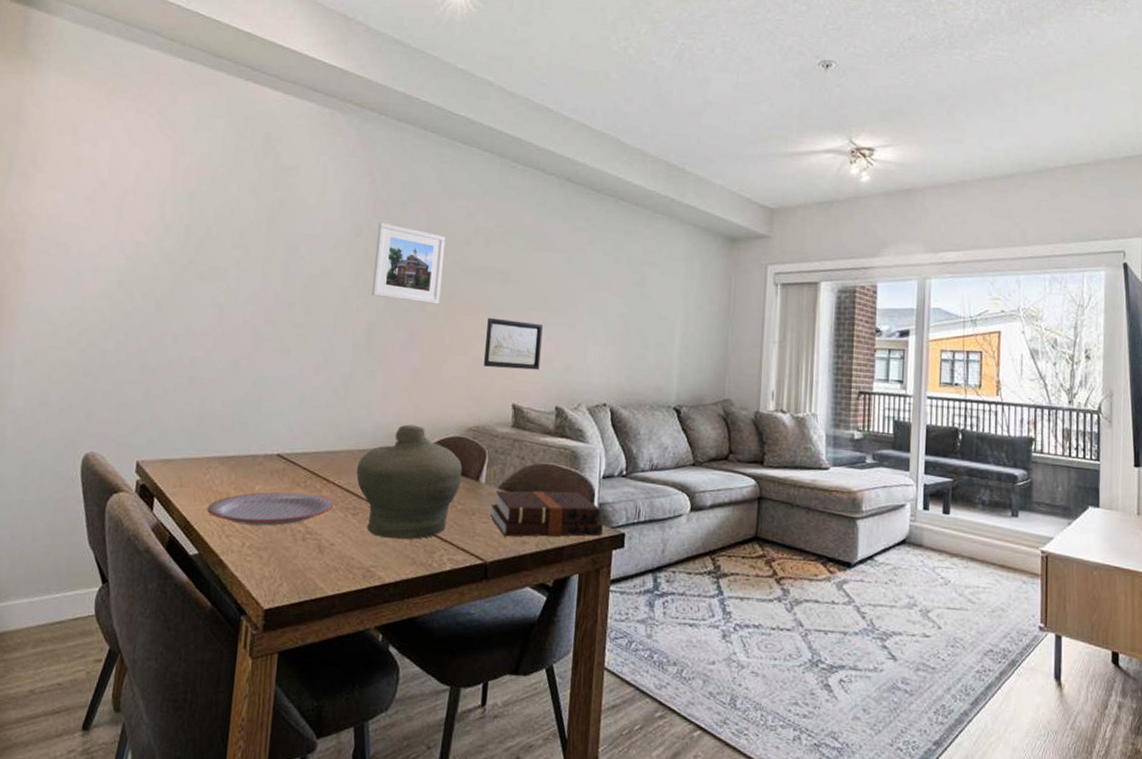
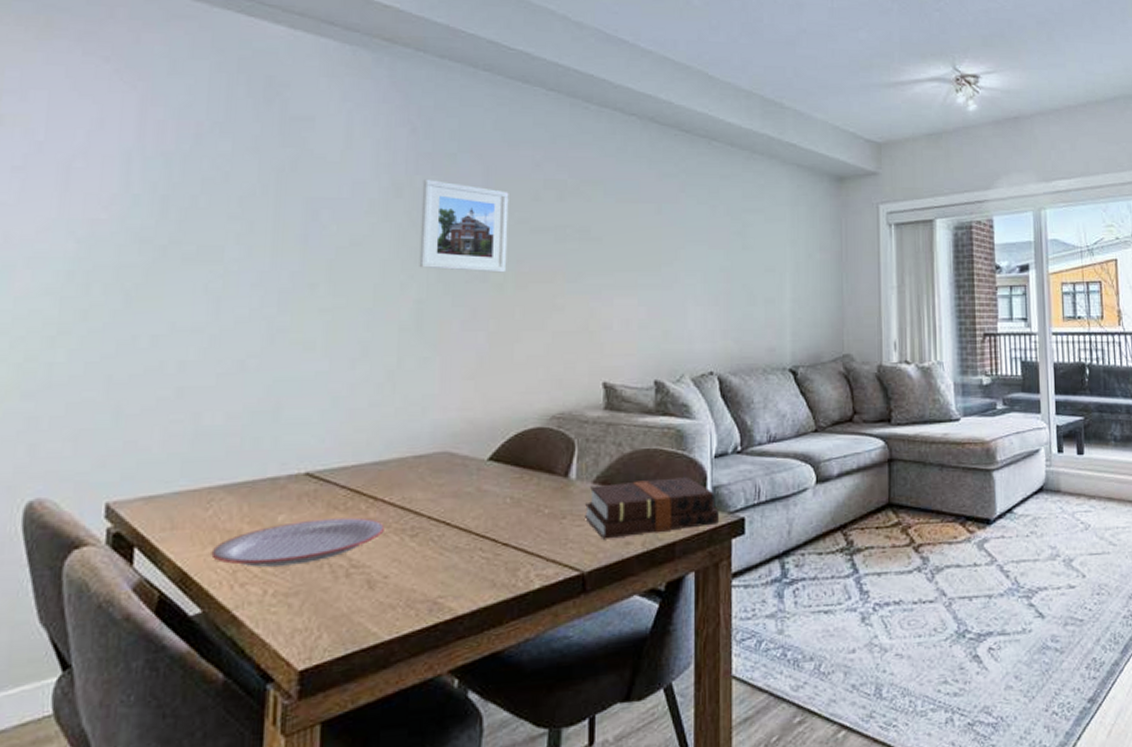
jar: present [356,424,463,540] -> none [413,419,547,560]
wall art: present [484,317,543,370] -> none [566,283,633,341]

